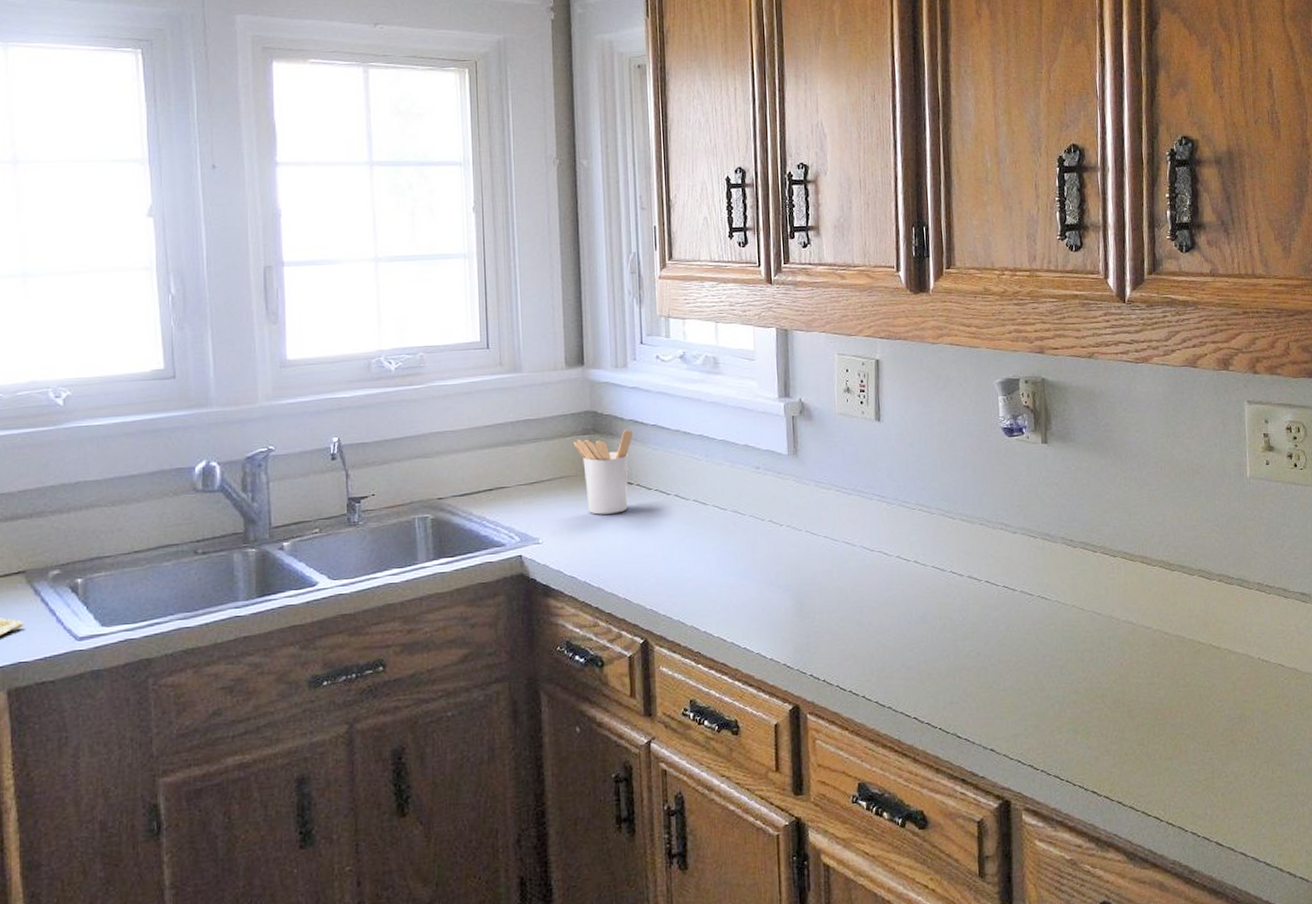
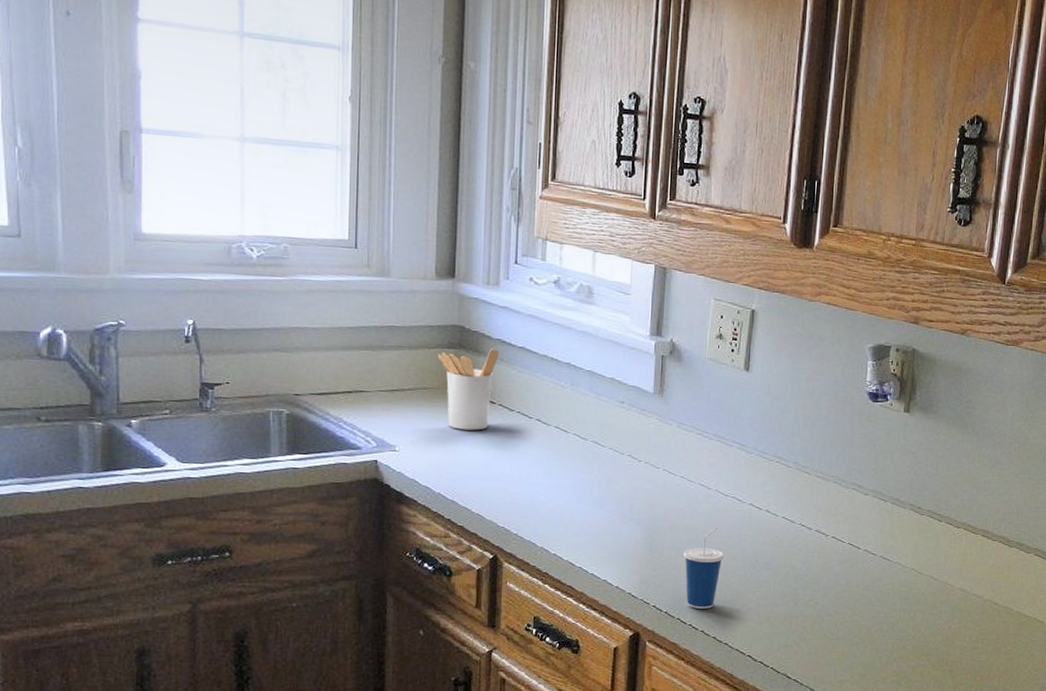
cup: none [835,584,877,673] -> present [683,527,724,609]

